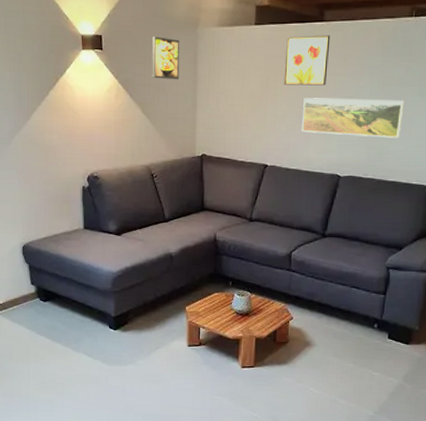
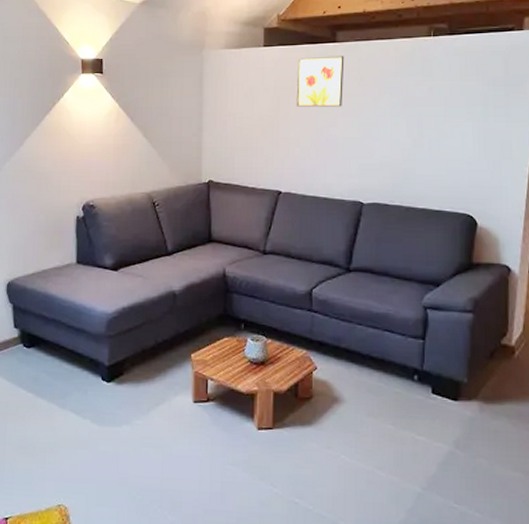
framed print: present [152,37,180,80] -> none [154,60,185,103]
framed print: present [301,98,405,138] -> none [317,120,430,161]

